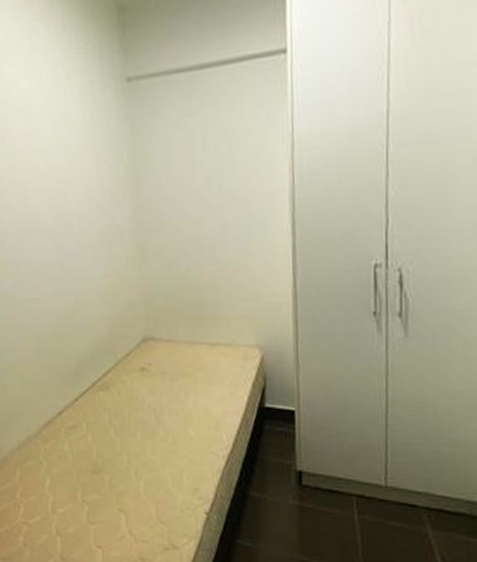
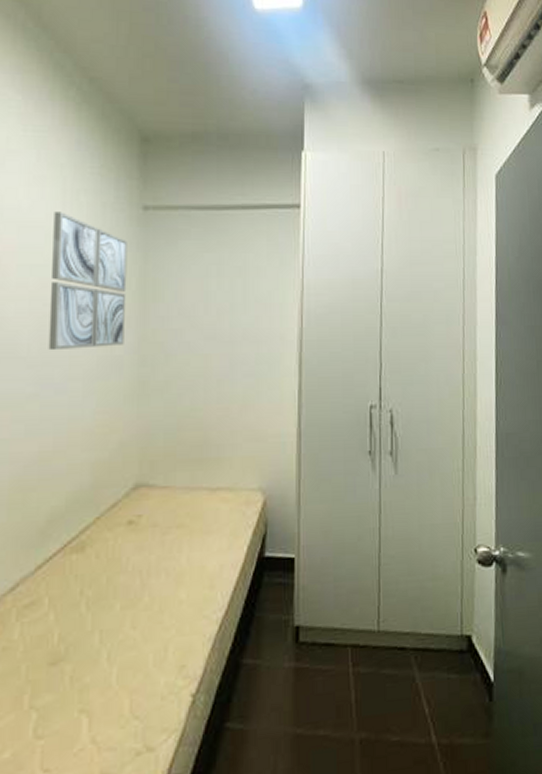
wall art: none [51,95,122,223] -> present [48,211,127,351]

